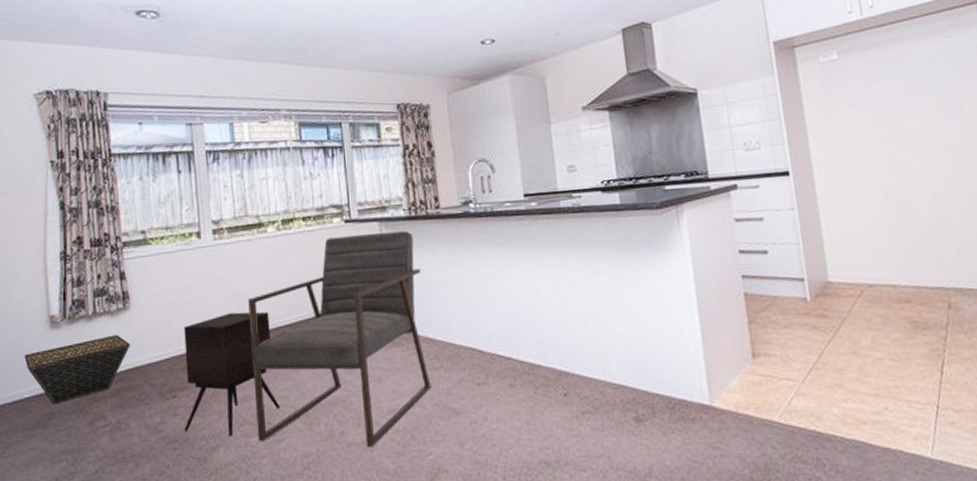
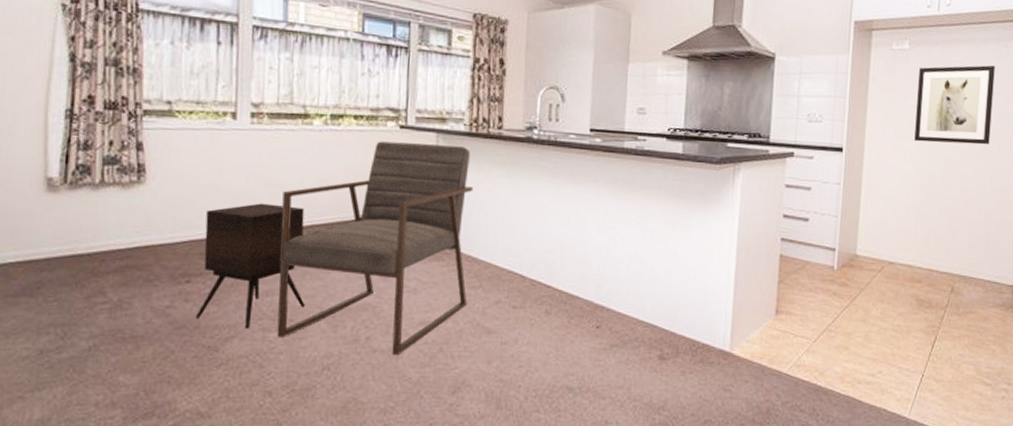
basket: present [24,335,130,404] -> none [11,208,142,273]
wall art: none [854,58,954,152] -> present [914,65,995,145]

